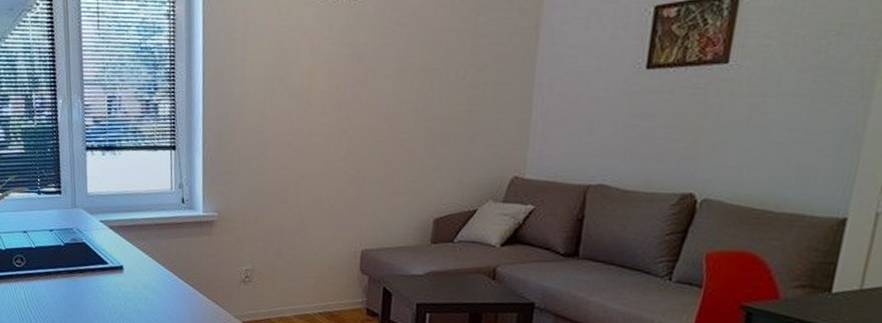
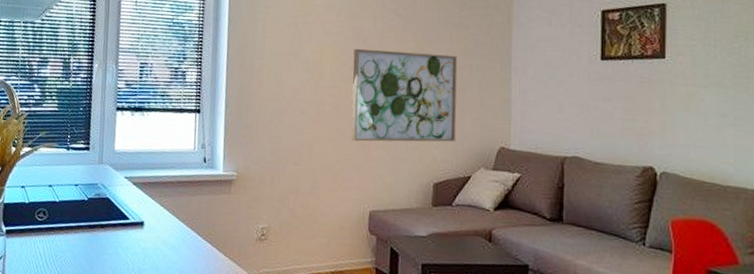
wall art: none [342,68,470,175] -> present [351,48,458,142]

